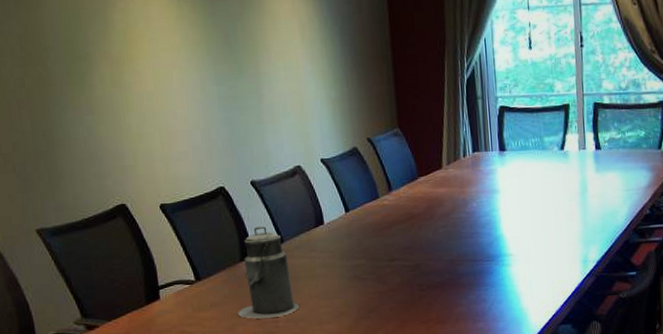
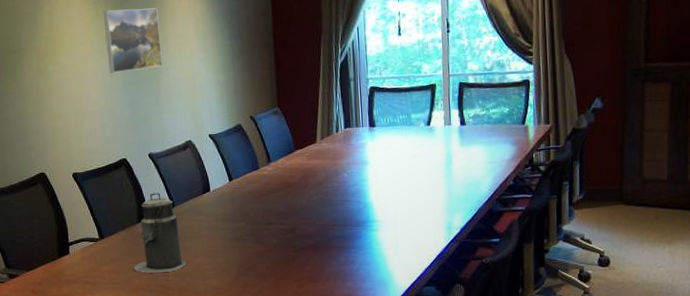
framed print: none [189,9,264,86] -> present [103,8,163,73]

